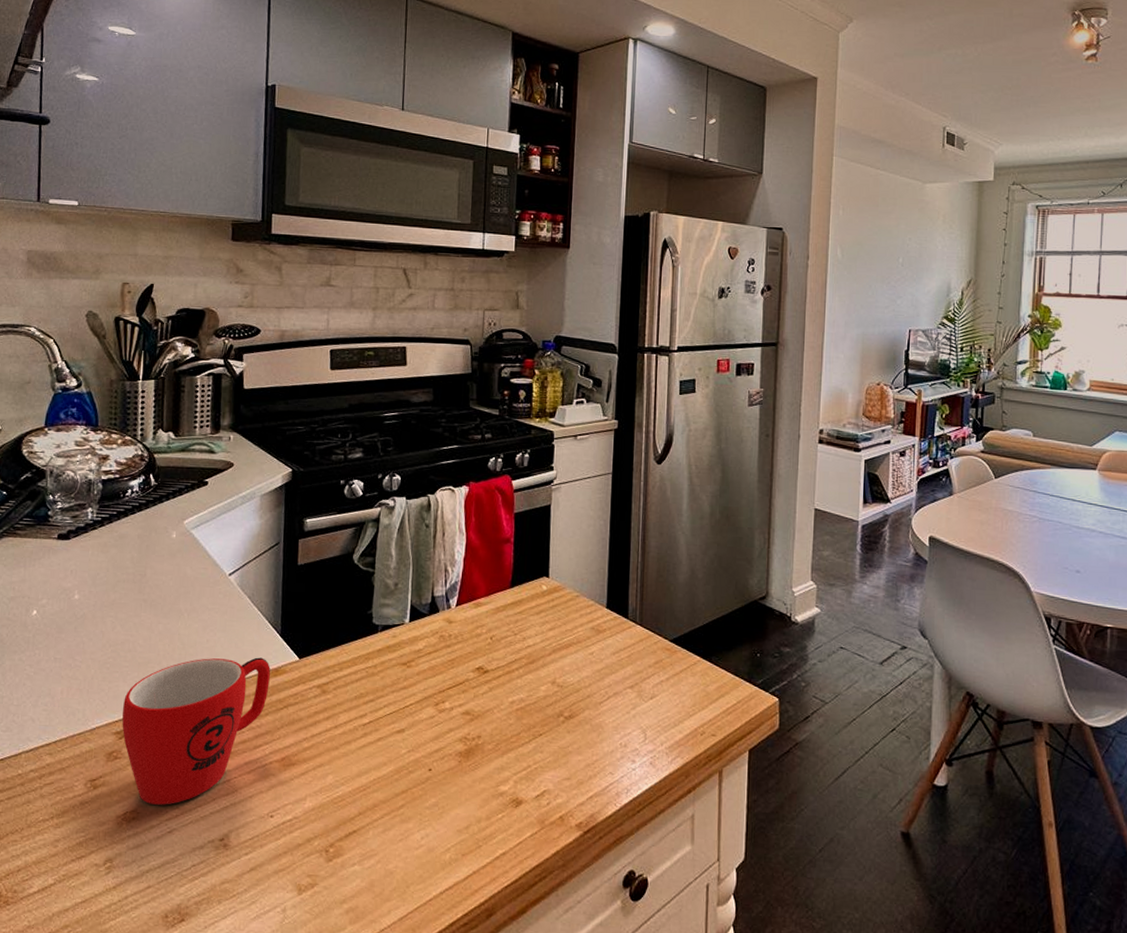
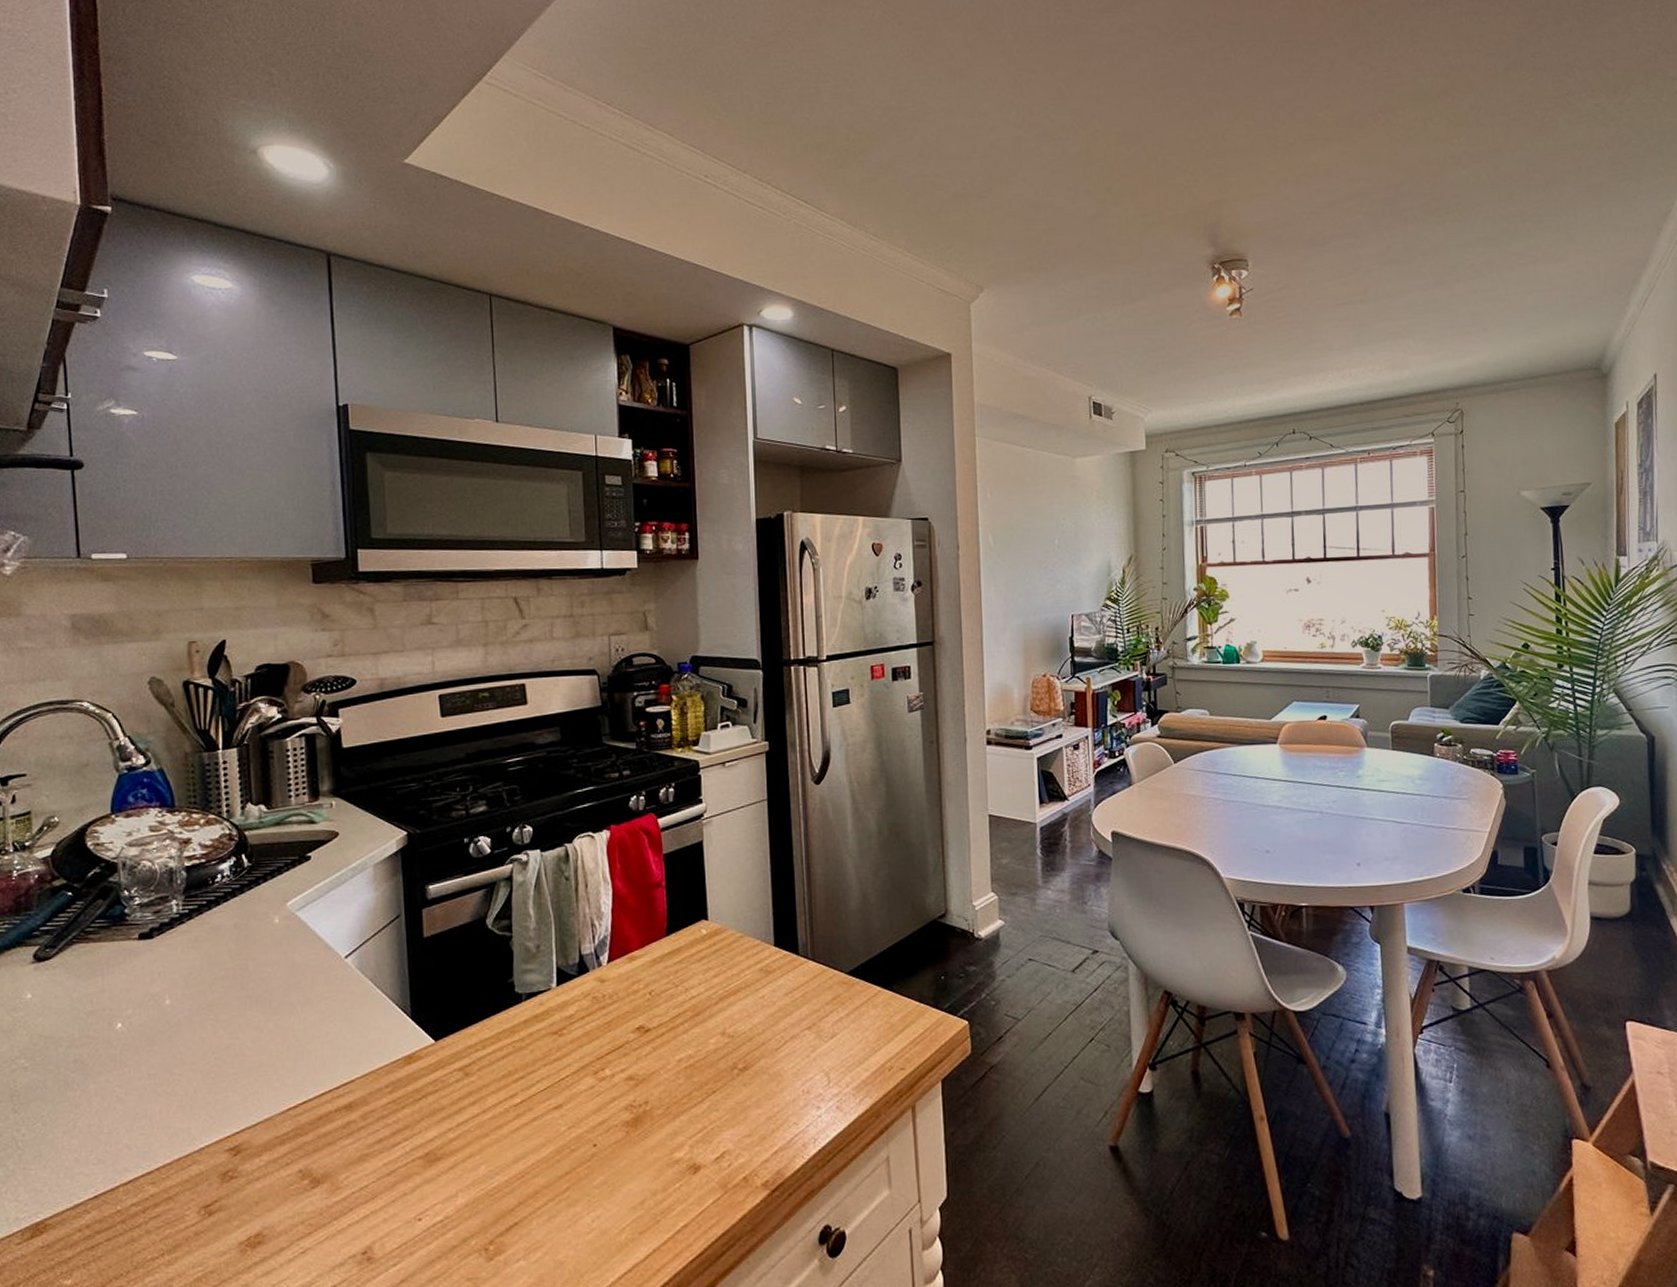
mug: present [122,657,270,805] -> none [235,1045,403,1225]

